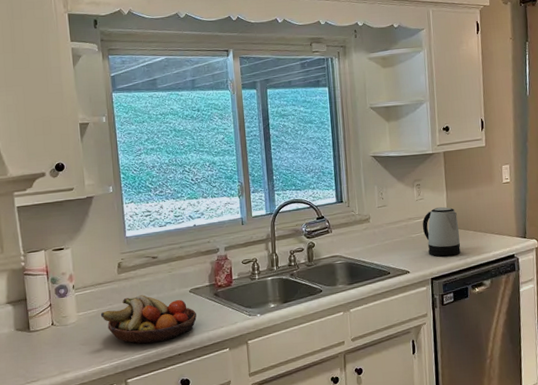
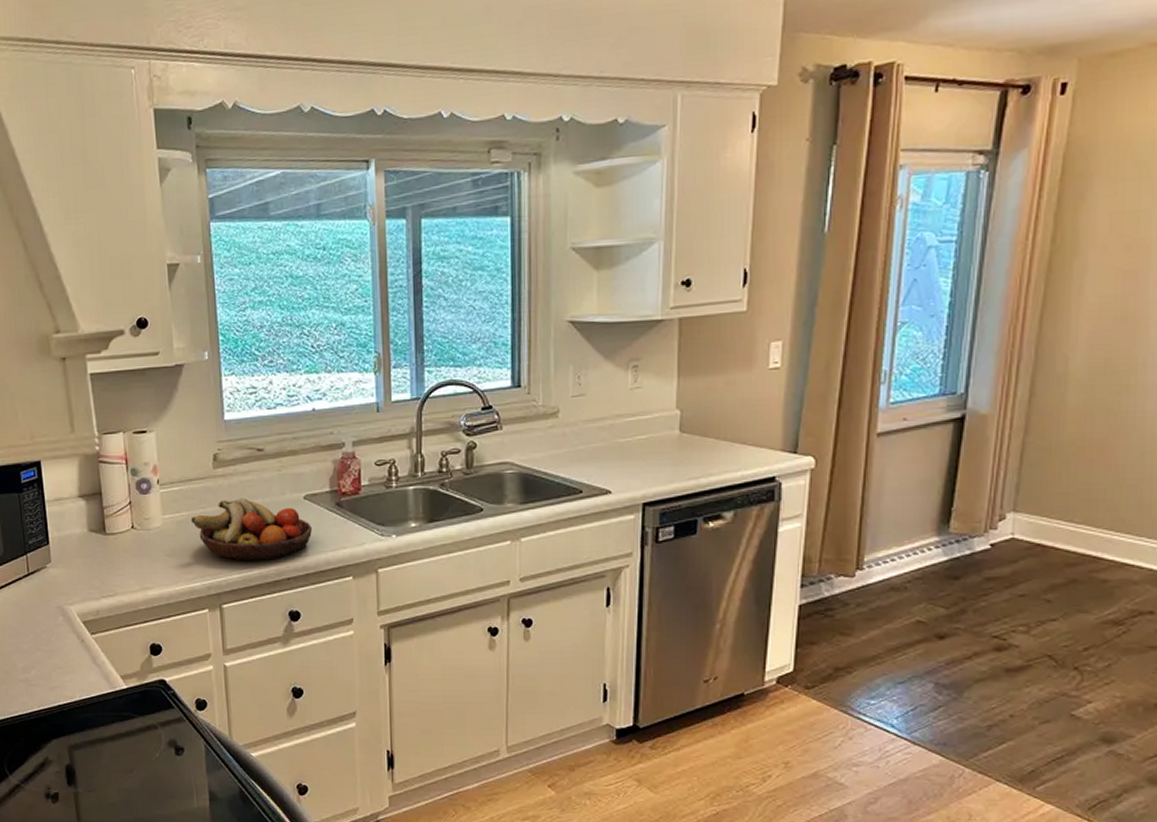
kettle: present [422,207,461,256] -> none [636,401,693,473]

